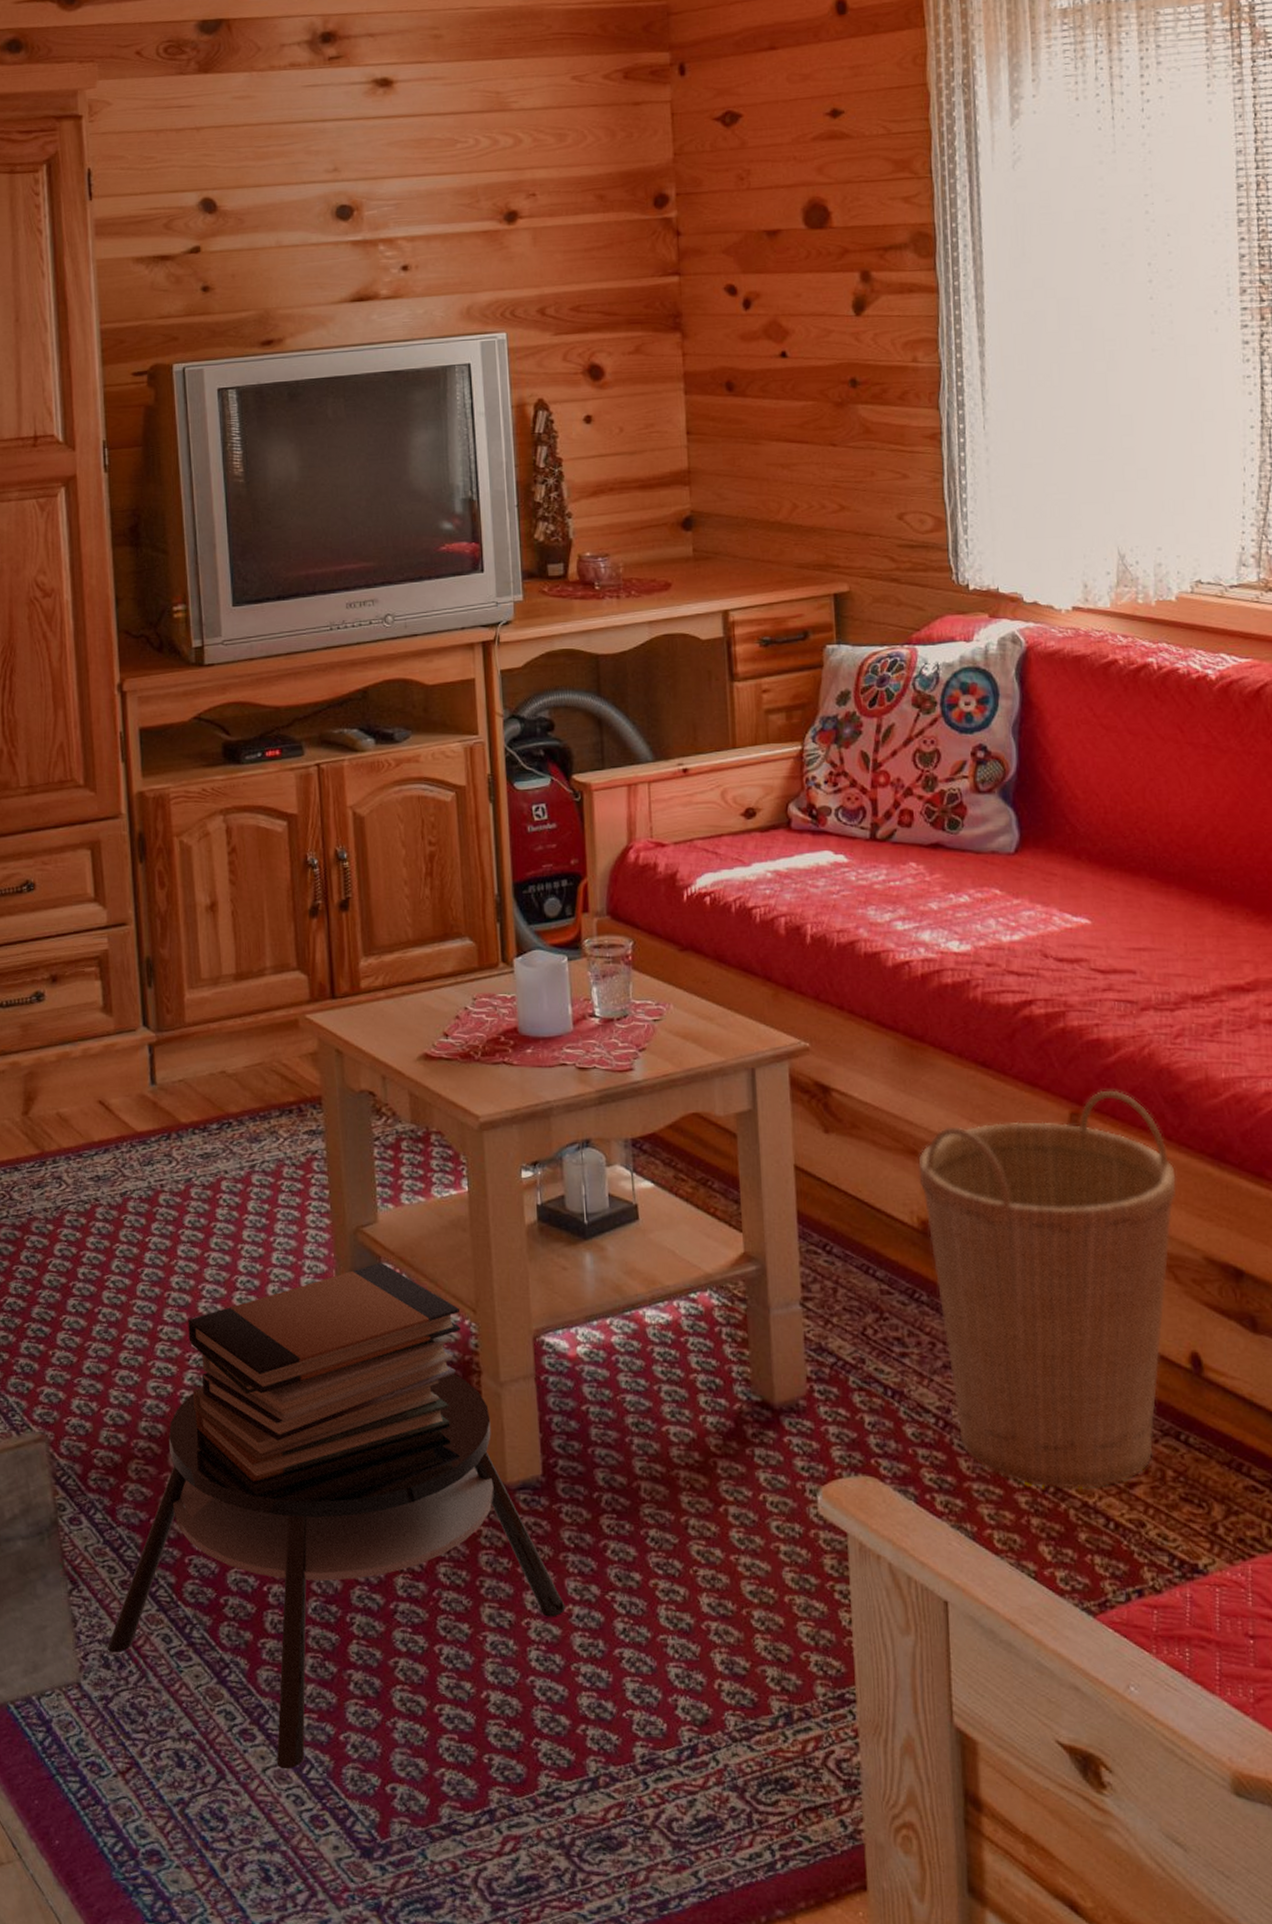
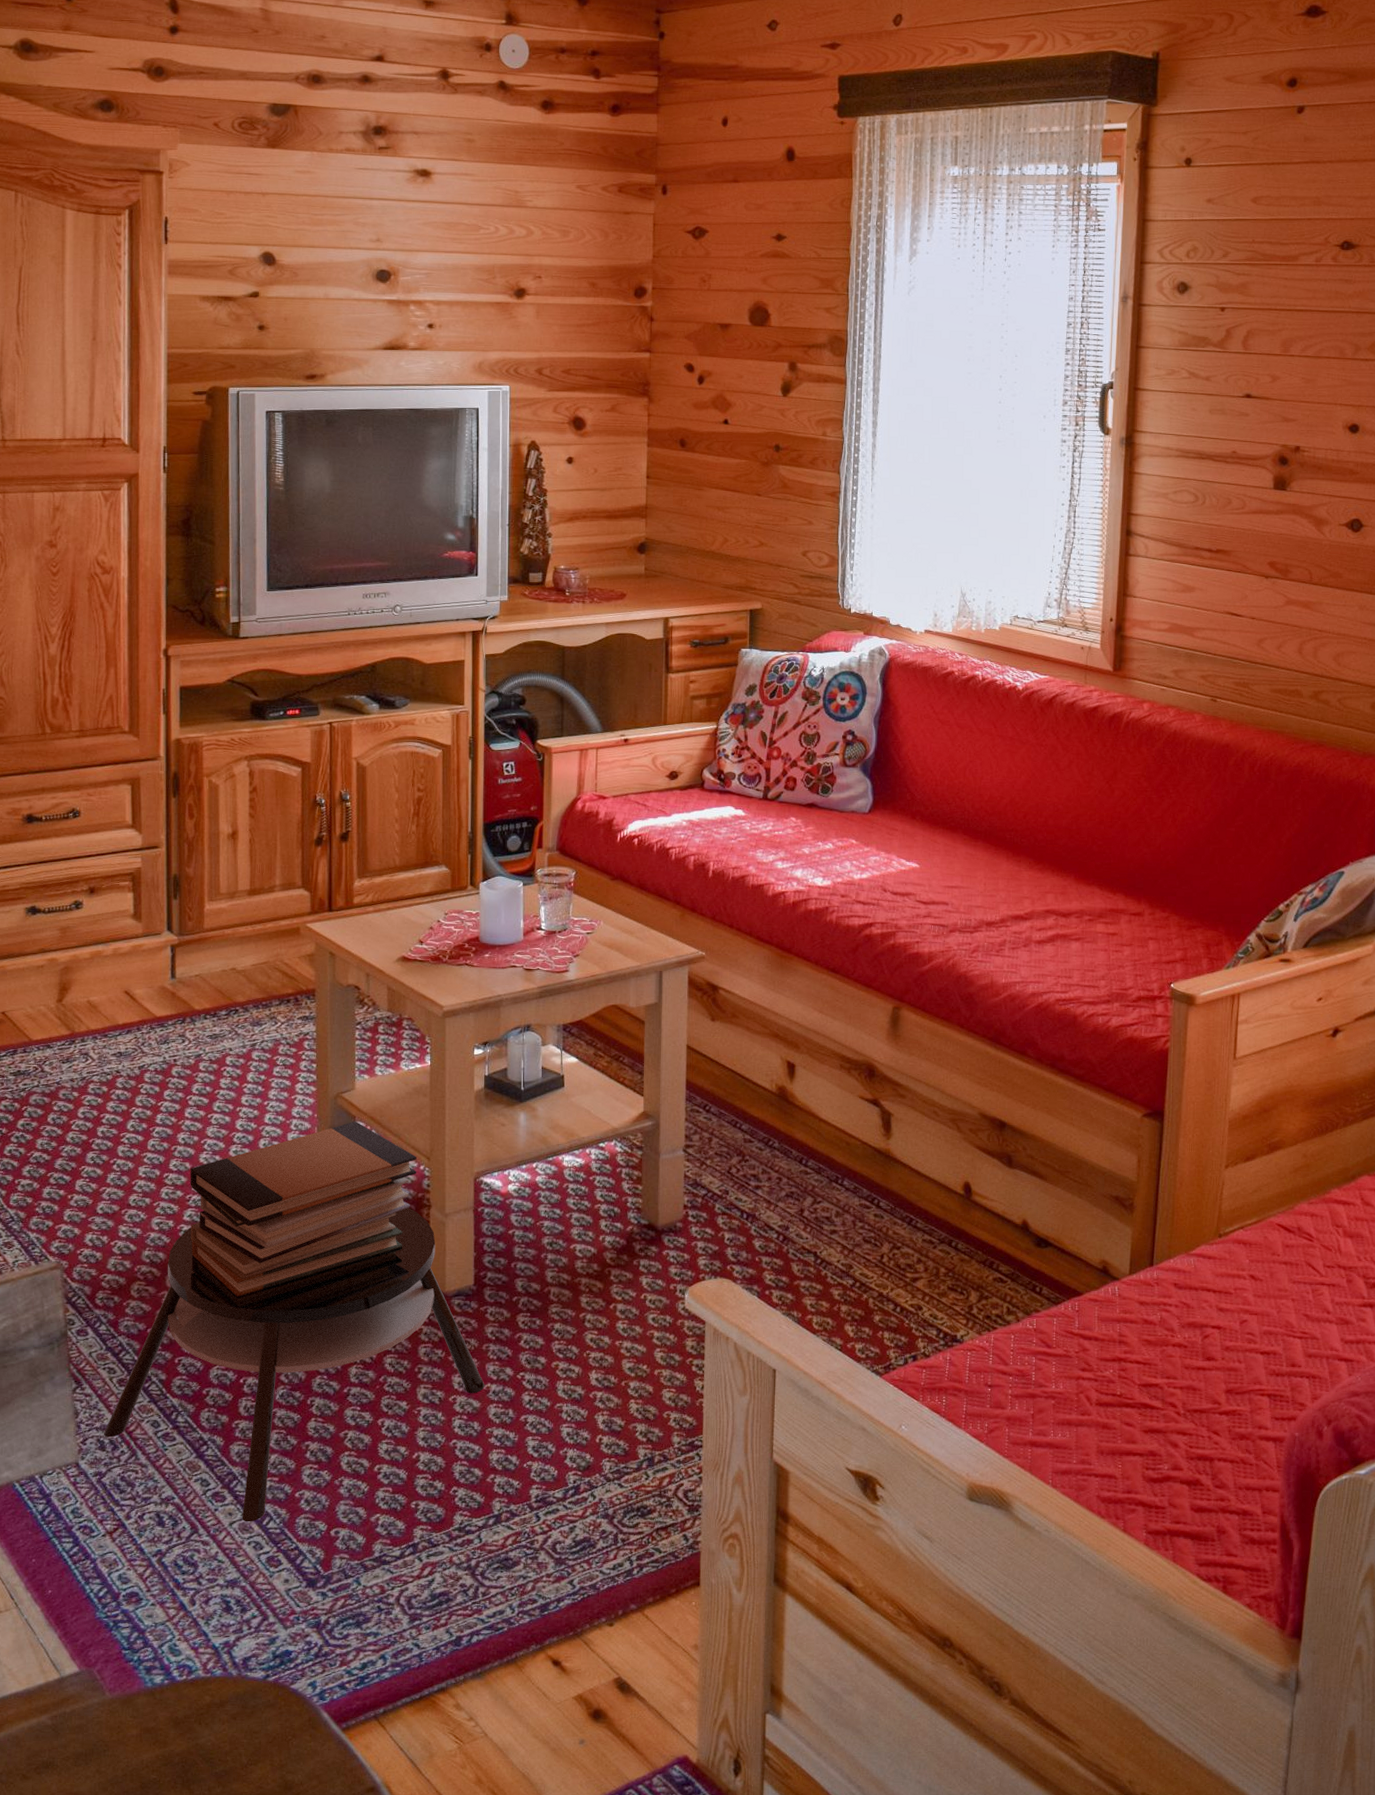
basket: present [918,1090,1177,1489] -> none [779,990,964,1284]

